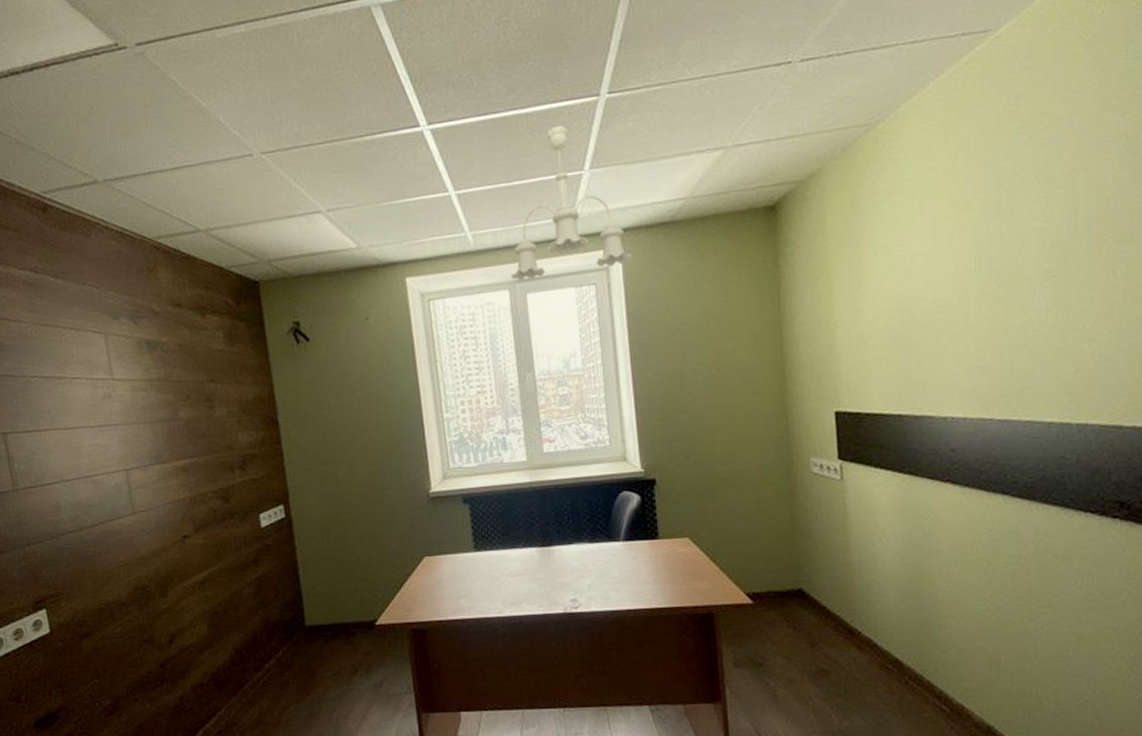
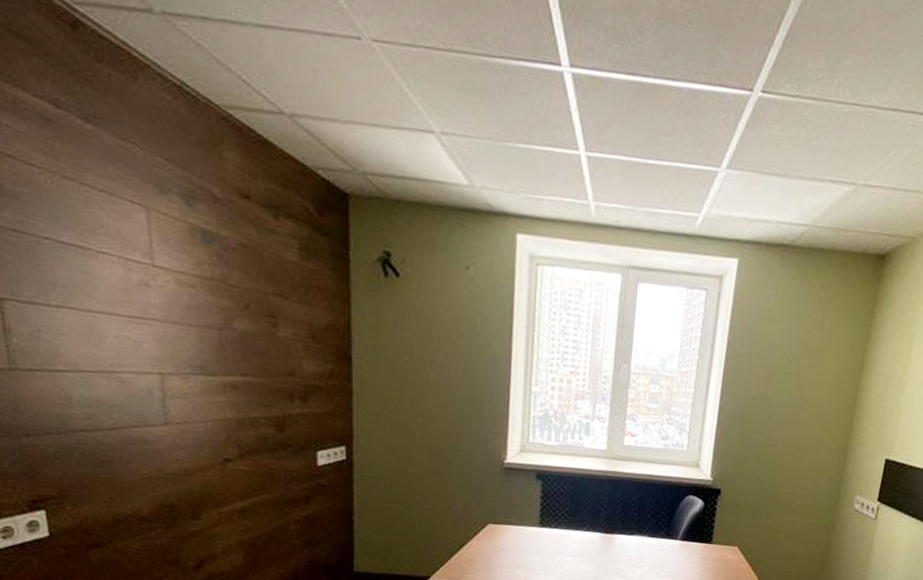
ceiling light fixture: present [511,126,633,281] -> none [626,111,748,276]

